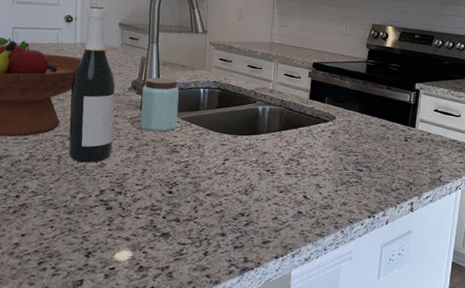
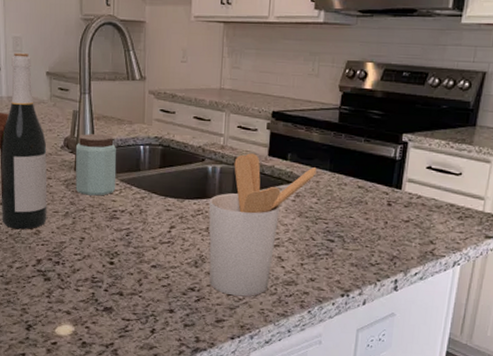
utensil holder: none [257,97,349,220] -> present [208,153,317,297]

